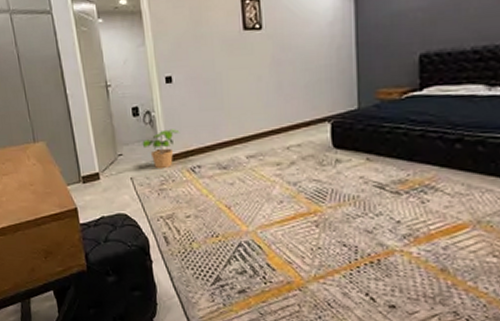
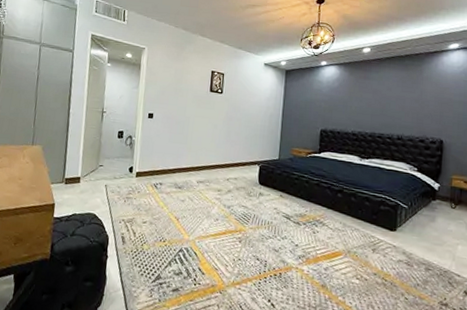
potted plant: present [142,129,180,169] -> none [120,151,152,182]

